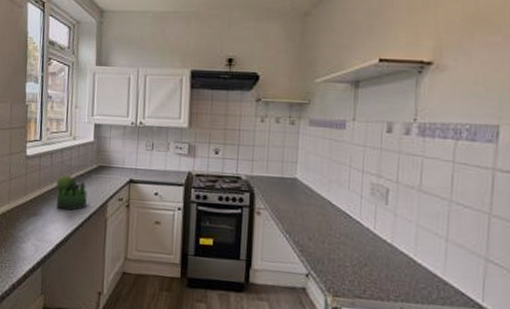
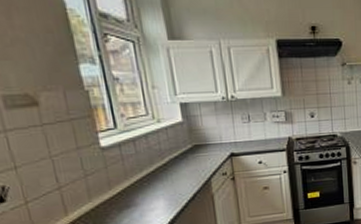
plant: present [56,175,87,211] -> none [147,160,188,196]

